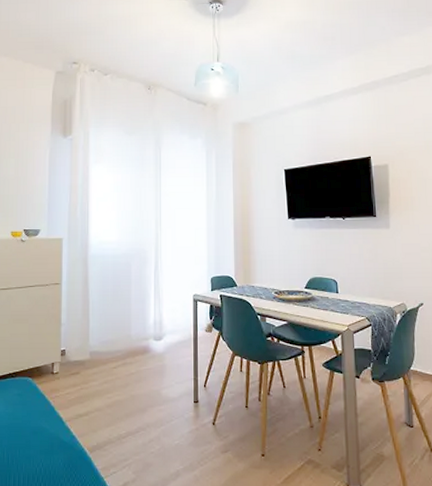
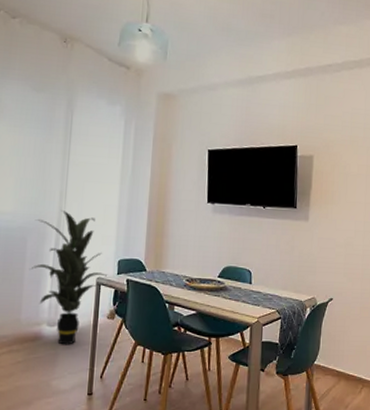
indoor plant: none [136,236,203,357] -> present [30,210,108,345]

